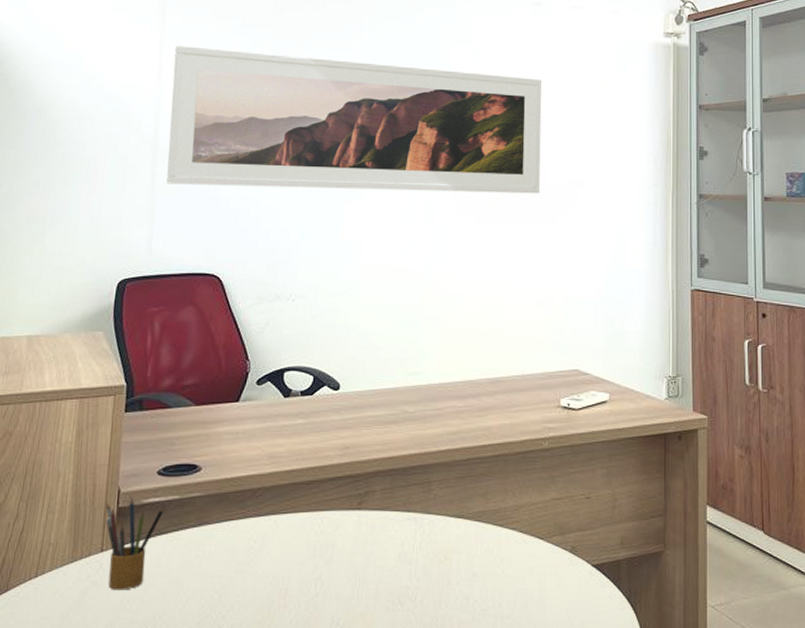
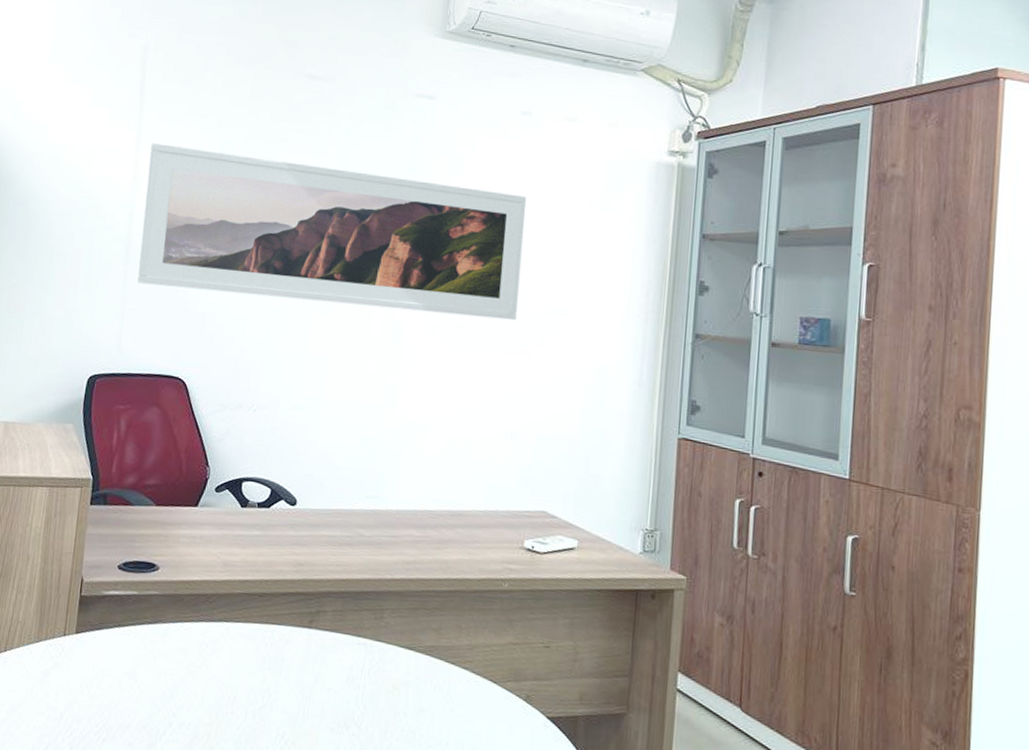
pencil box: present [105,497,165,590] -> none [69,588,124,675]

